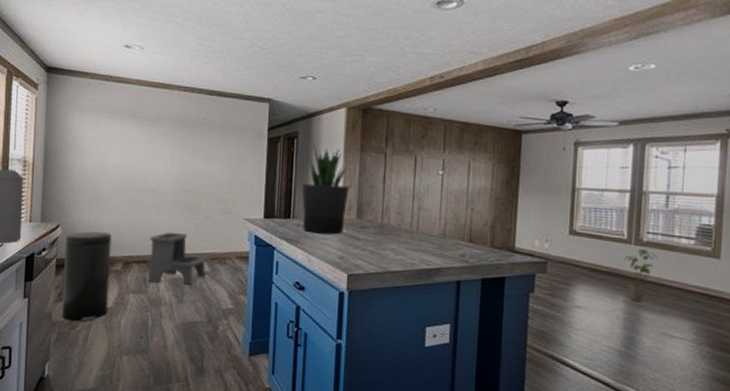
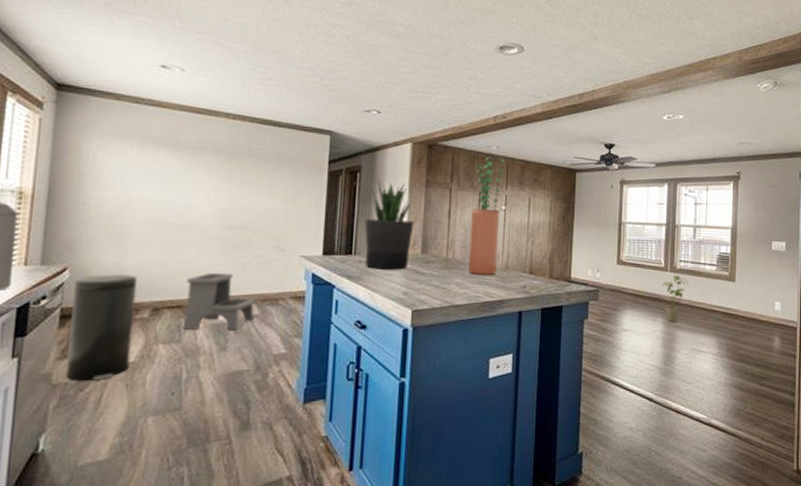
vase: none [404,115,442,242] -> present [468,152,505,275]

